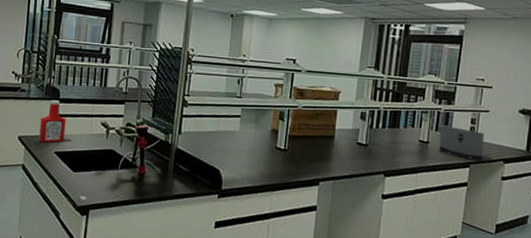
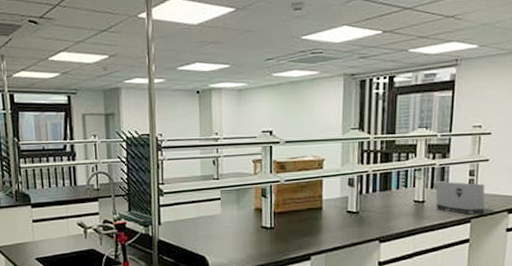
ketchup bottle: present [39,100,66,143] -> none [16,205,43,251]

